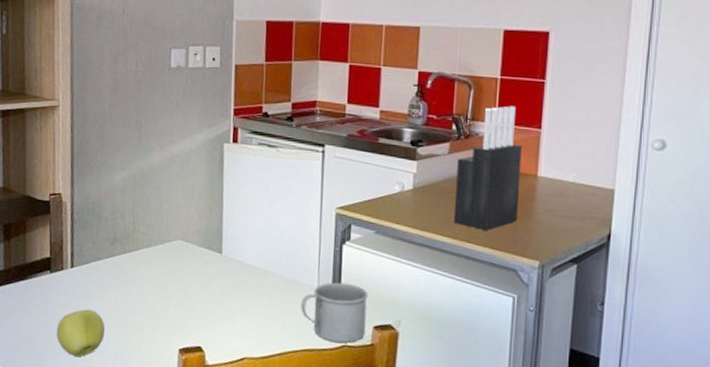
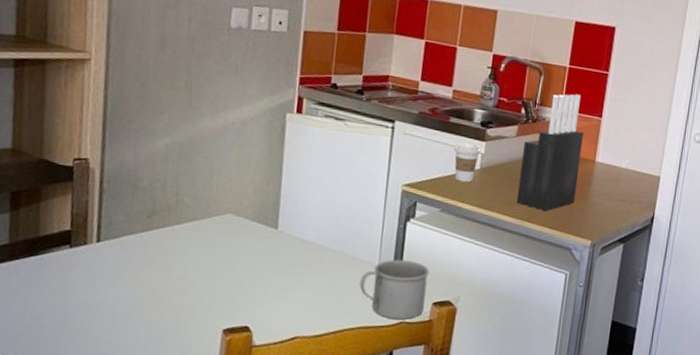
apple: present [56,309,105,358] -> none [74,288,136,341]
coffee cup: none [385,162,413,203] -> present [454,142,481,183]

